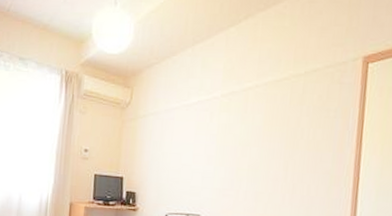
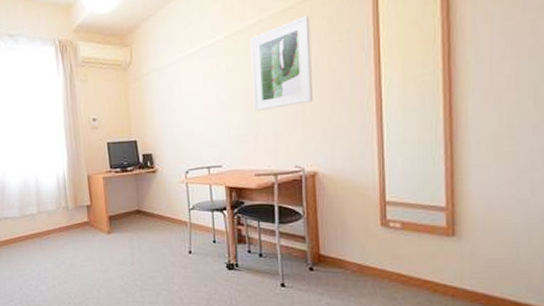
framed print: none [239,88,302,170] -> present [250,15,312,112]

